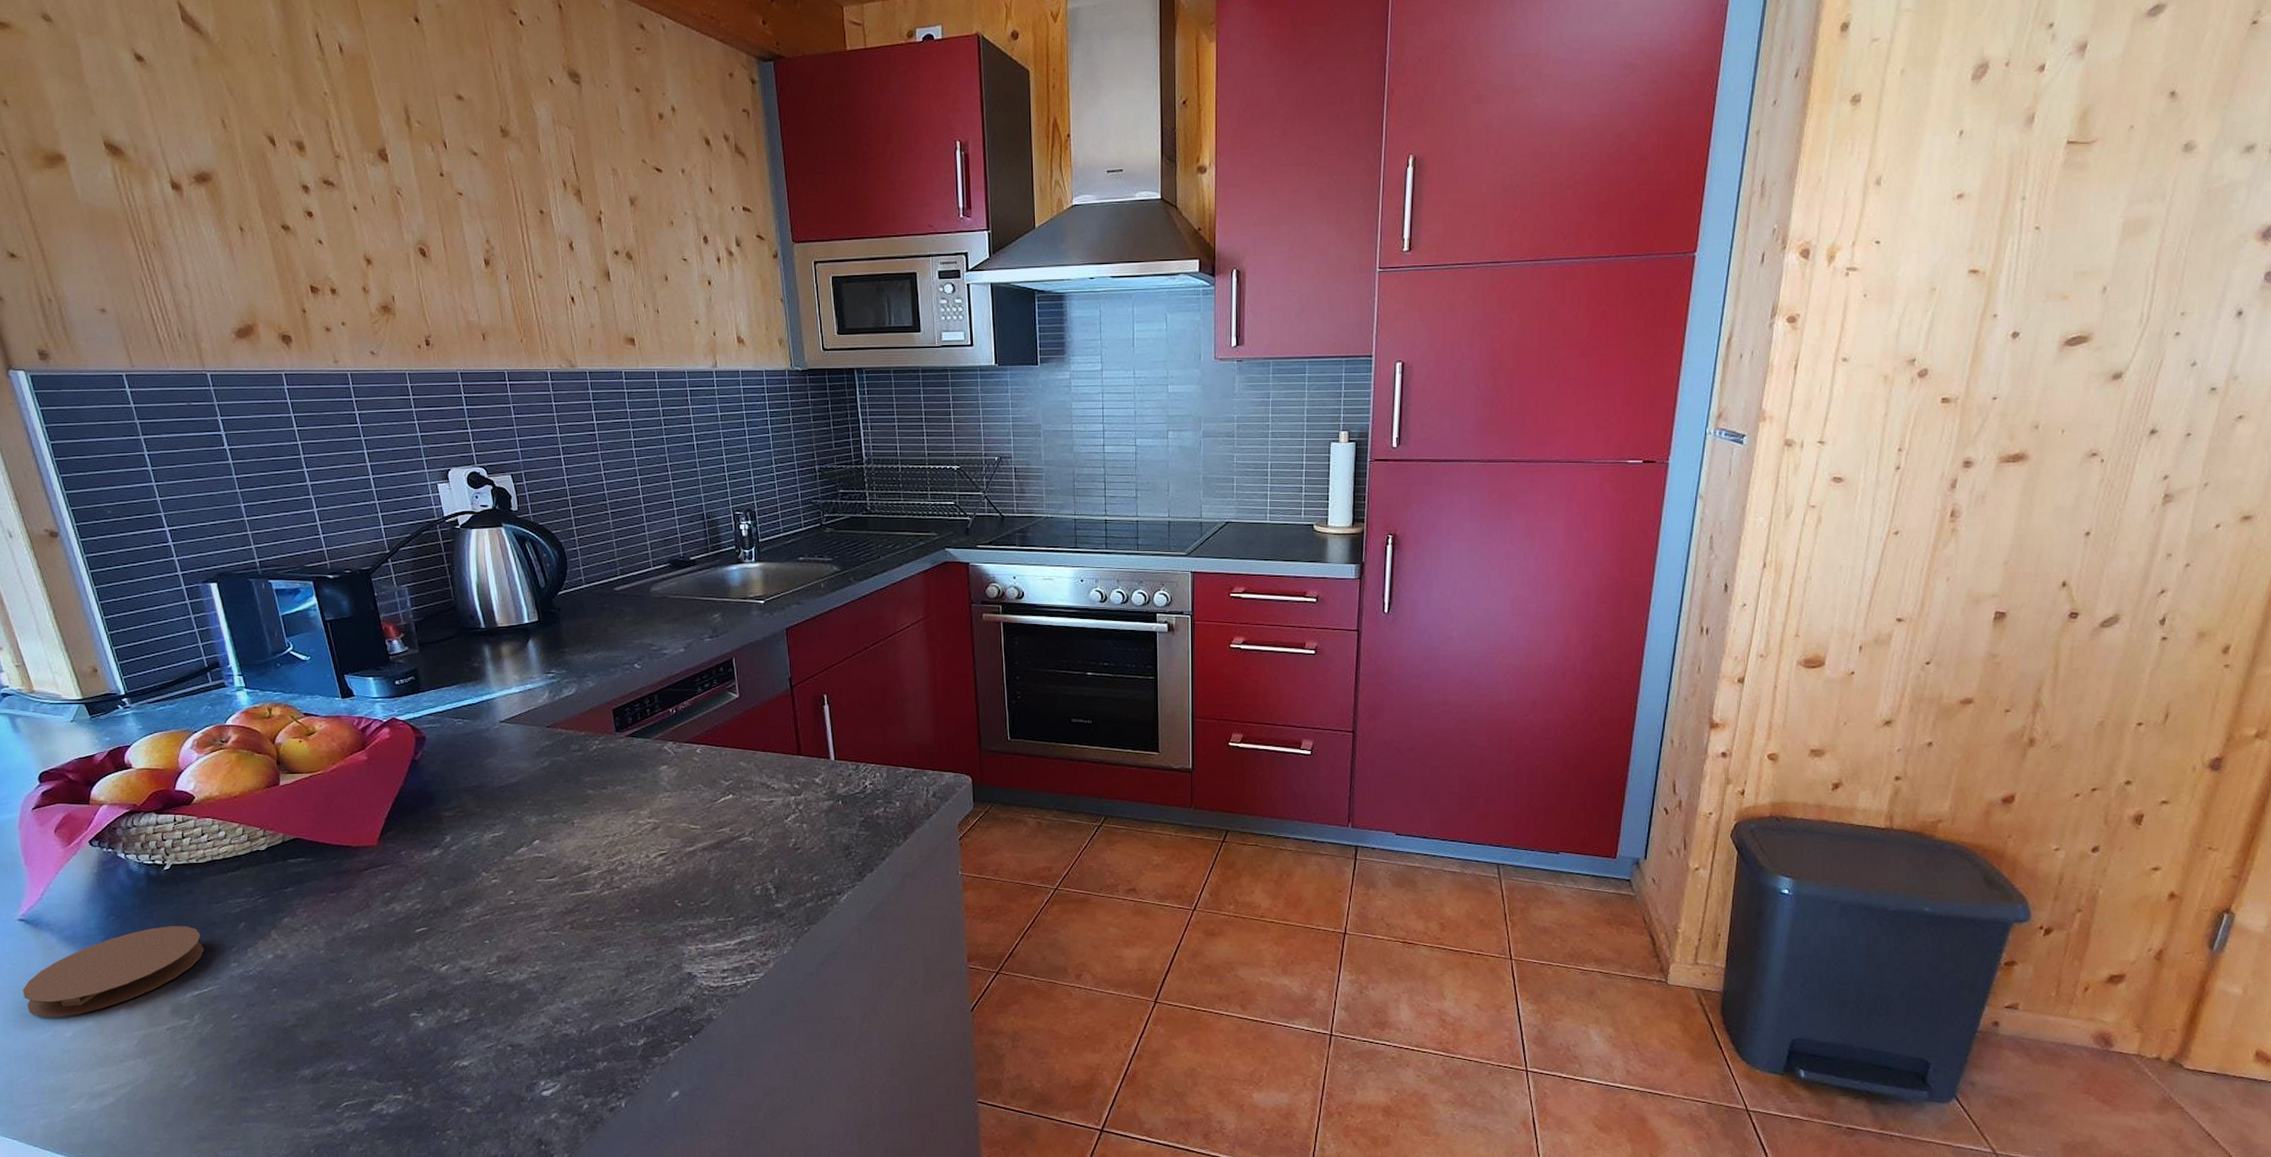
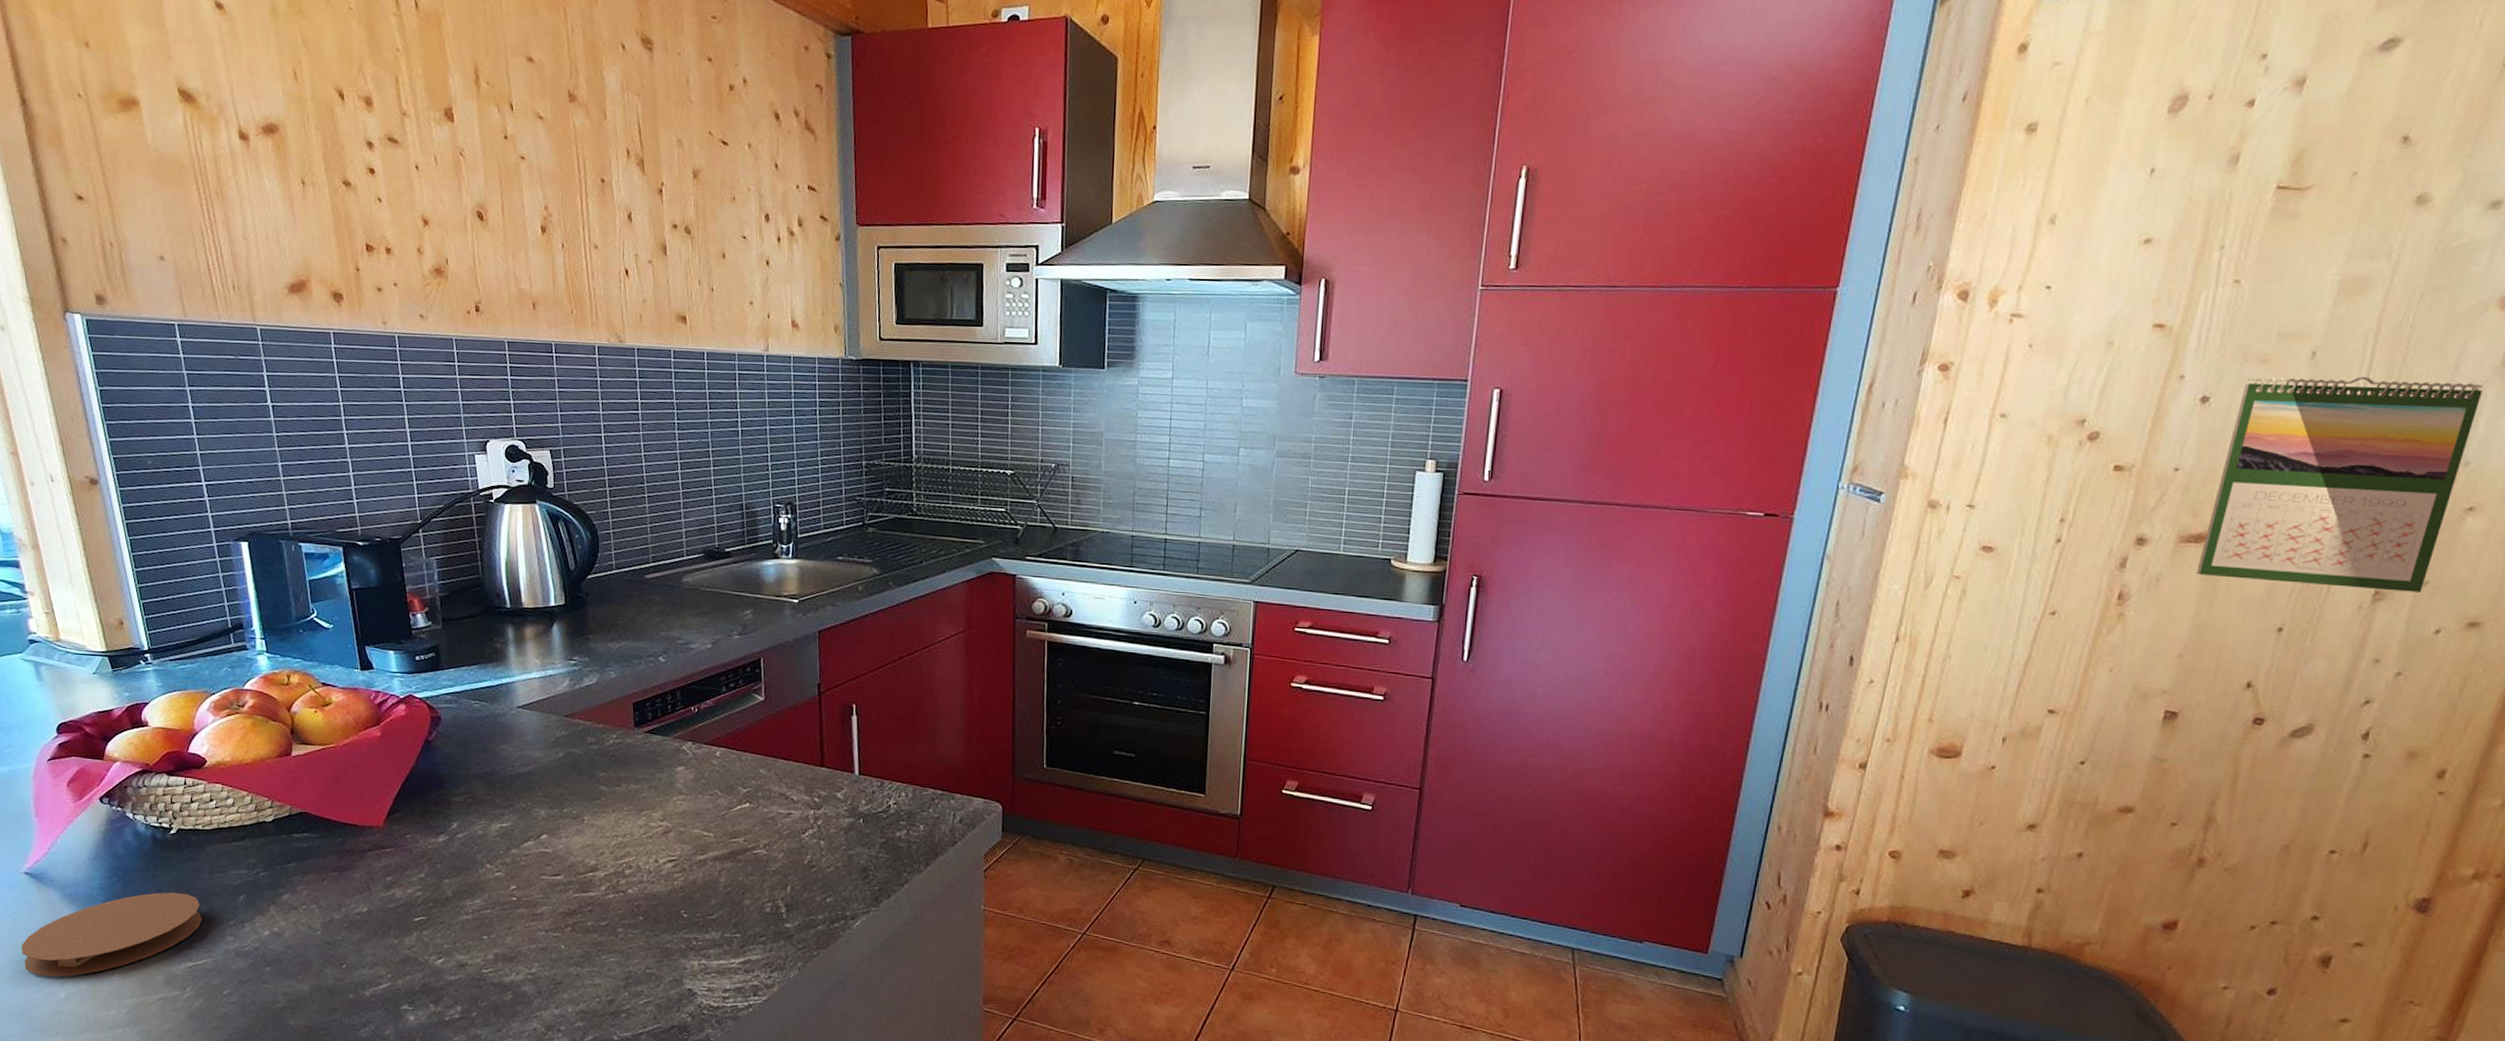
calendar: none [2016,306,2246,493] -> present [2196,376,2483,592]

